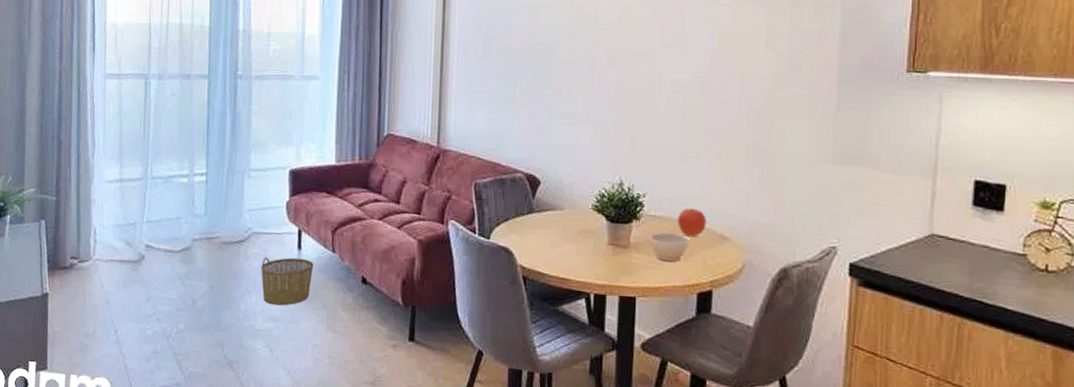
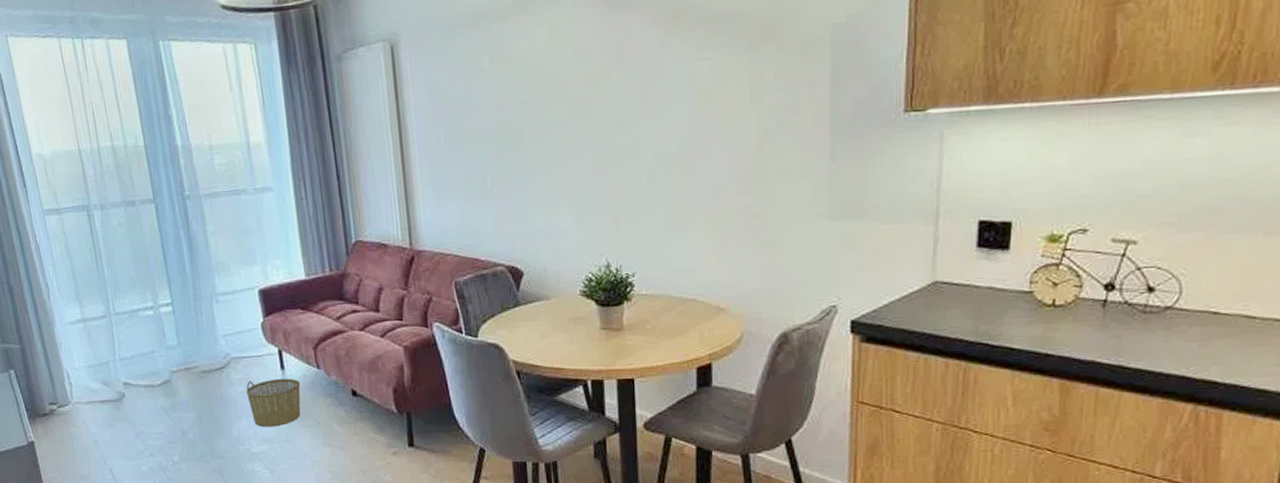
bowl: present [649,232,689,262] -> none [642,310,684,340]
fruit: present [678,208,707,237] -> none [671,283,701,312]

